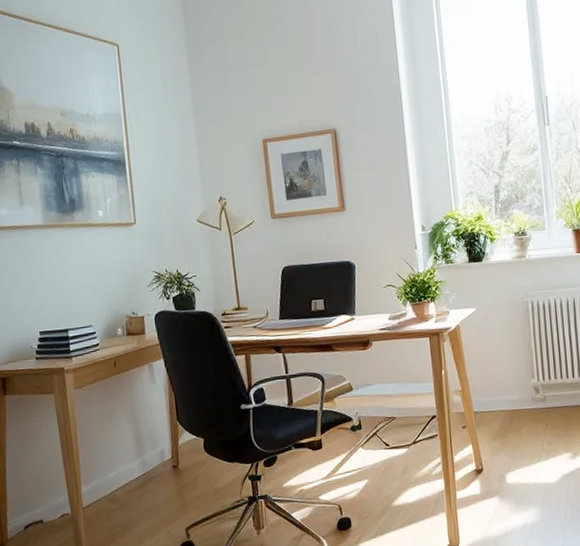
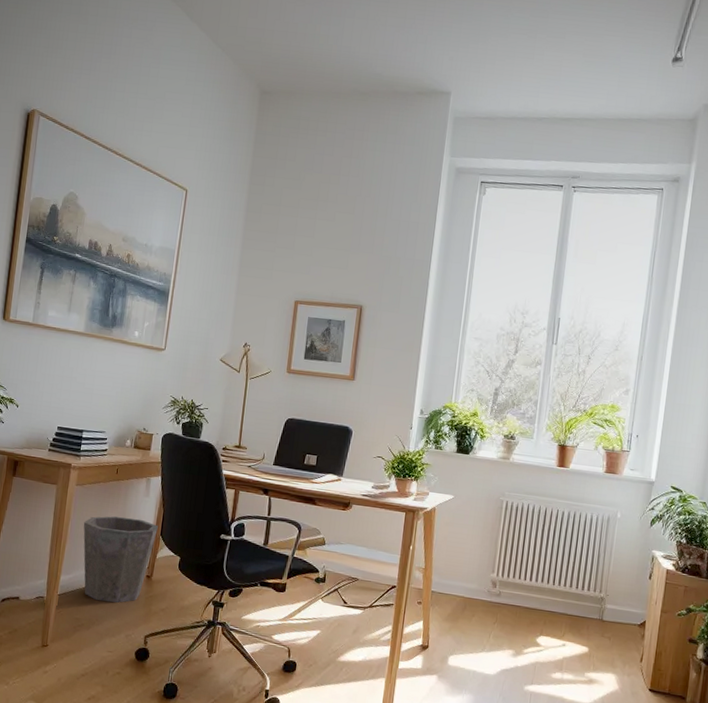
waste bin: none [92,408,173,504] -> present [83,516,158,603]

